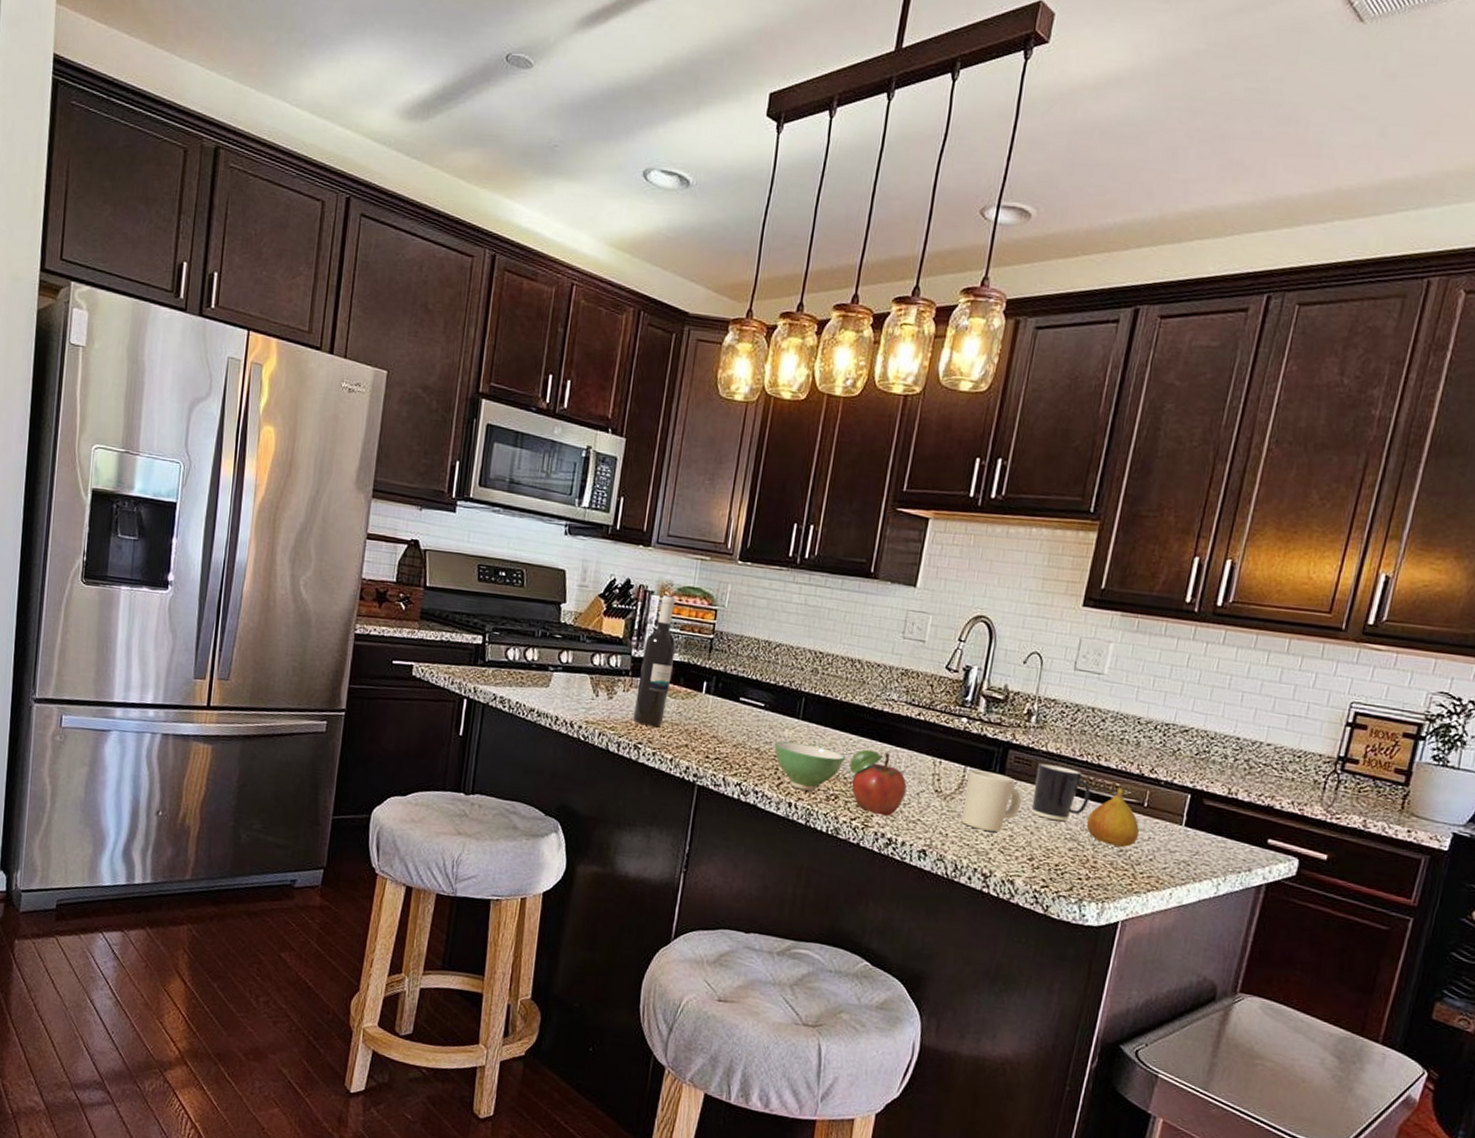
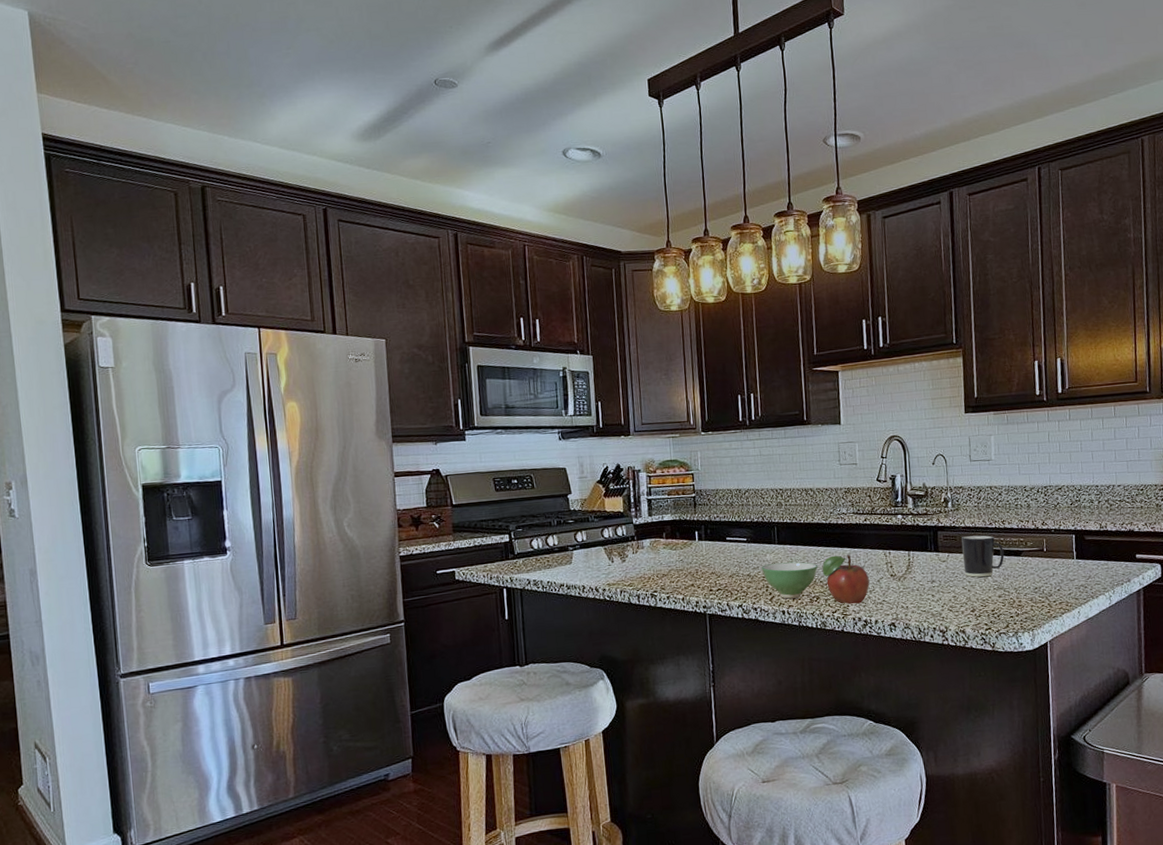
wine bottle: present [632,595,677,727] -> none [642,470,670,577]
mug: present [961,769,1022,832] -> none [912,551,956,598]
fruit: present [1086,788,1140,848] -> none [1006,541,1046,587]

